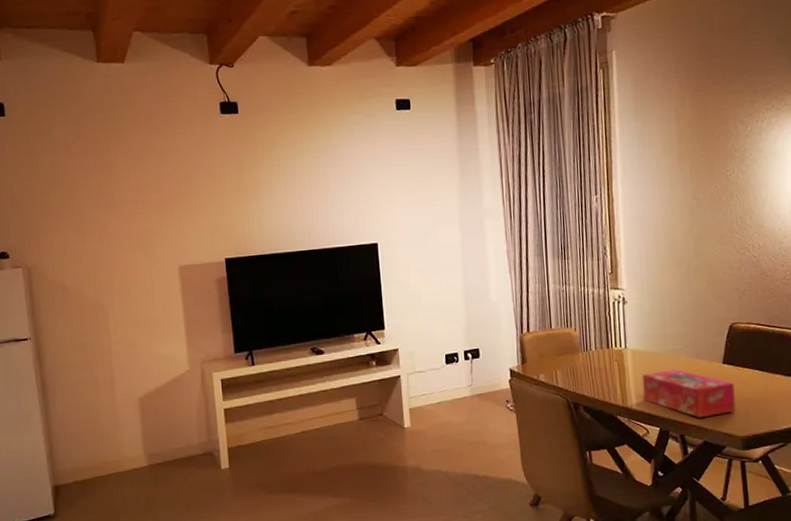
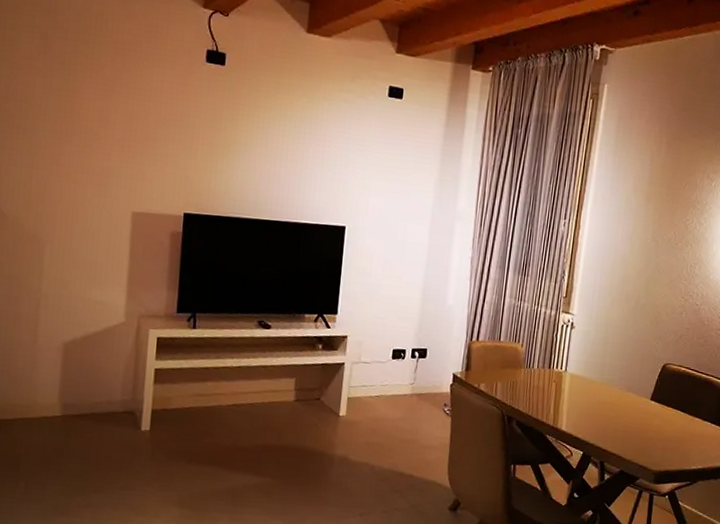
tissue box: present [642,369,736,418] -> none [573,398,657,449]

